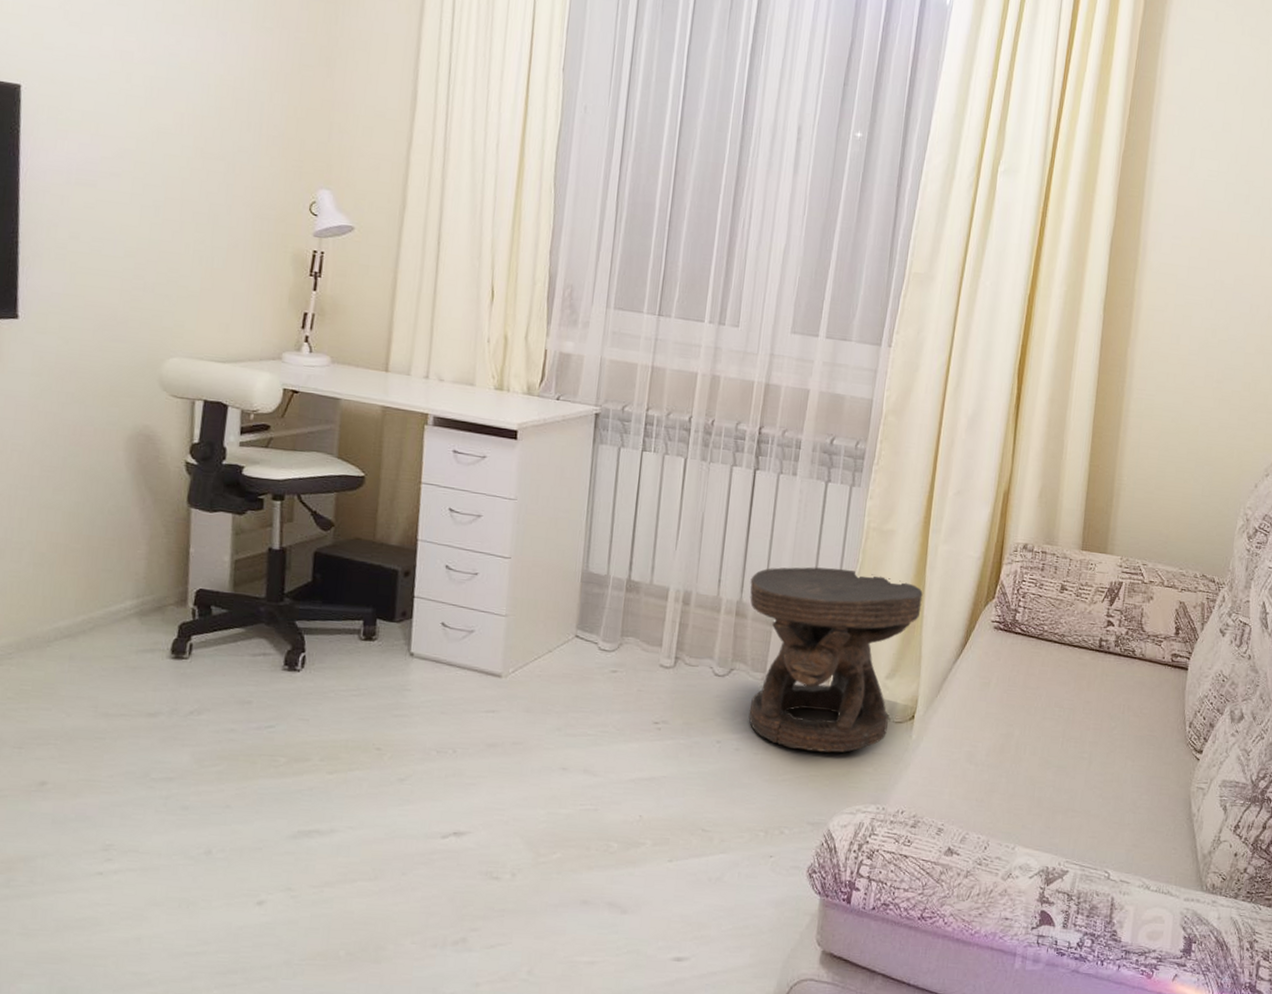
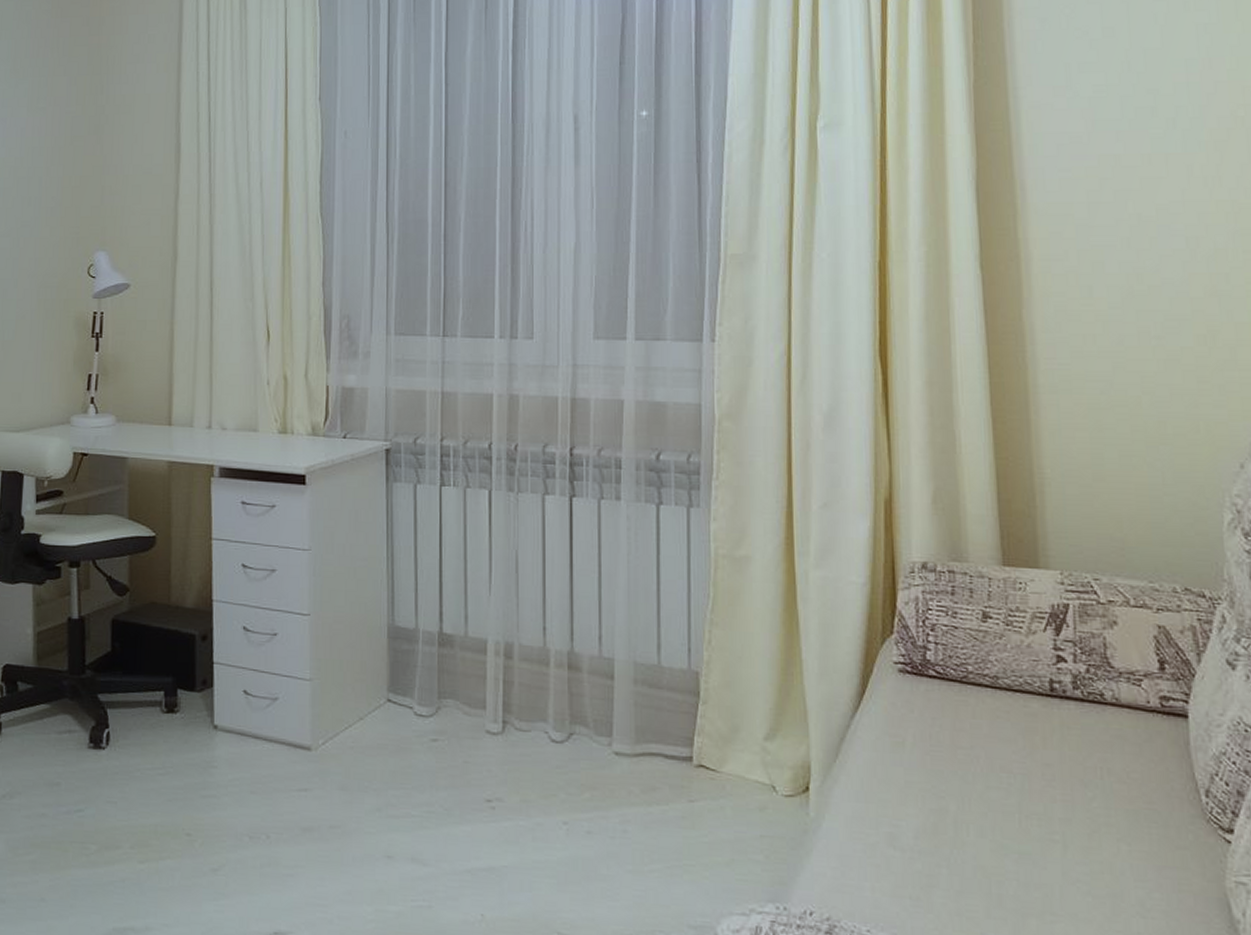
carved stool: present [748,567,923,753] -> none [581,606,798,836]

